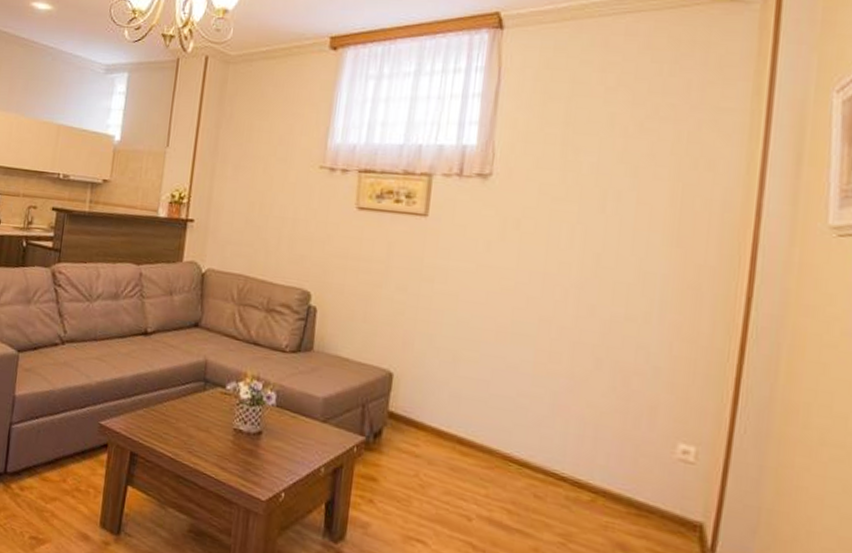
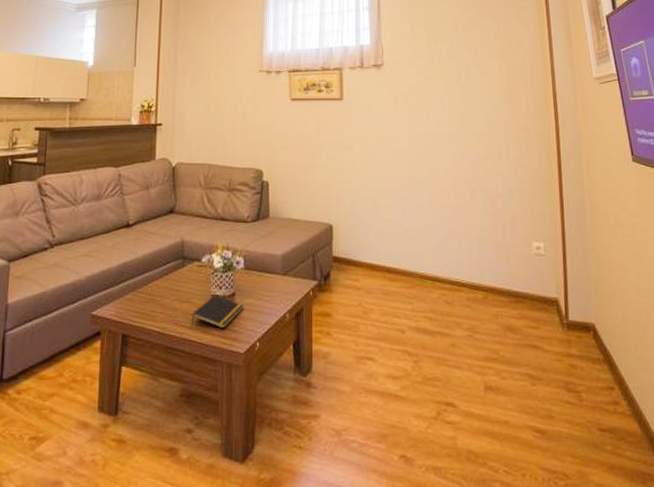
notepad: none [208,428,271,469] -> present [192,295,244,329]

